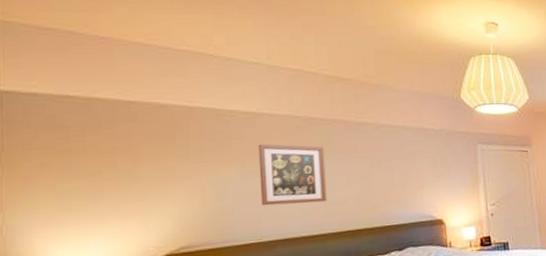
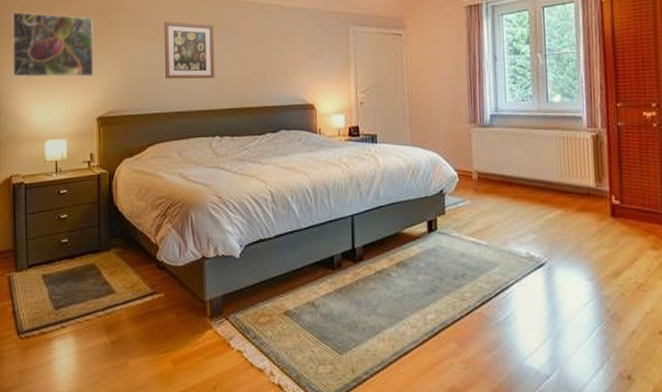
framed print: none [17,136,157,217] -> present [12,12,94,77]

